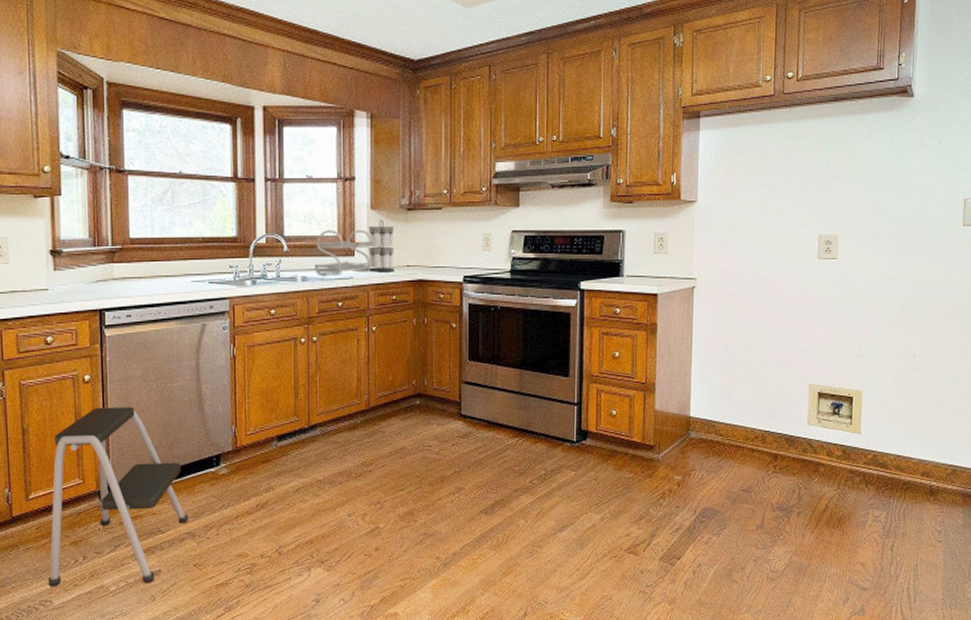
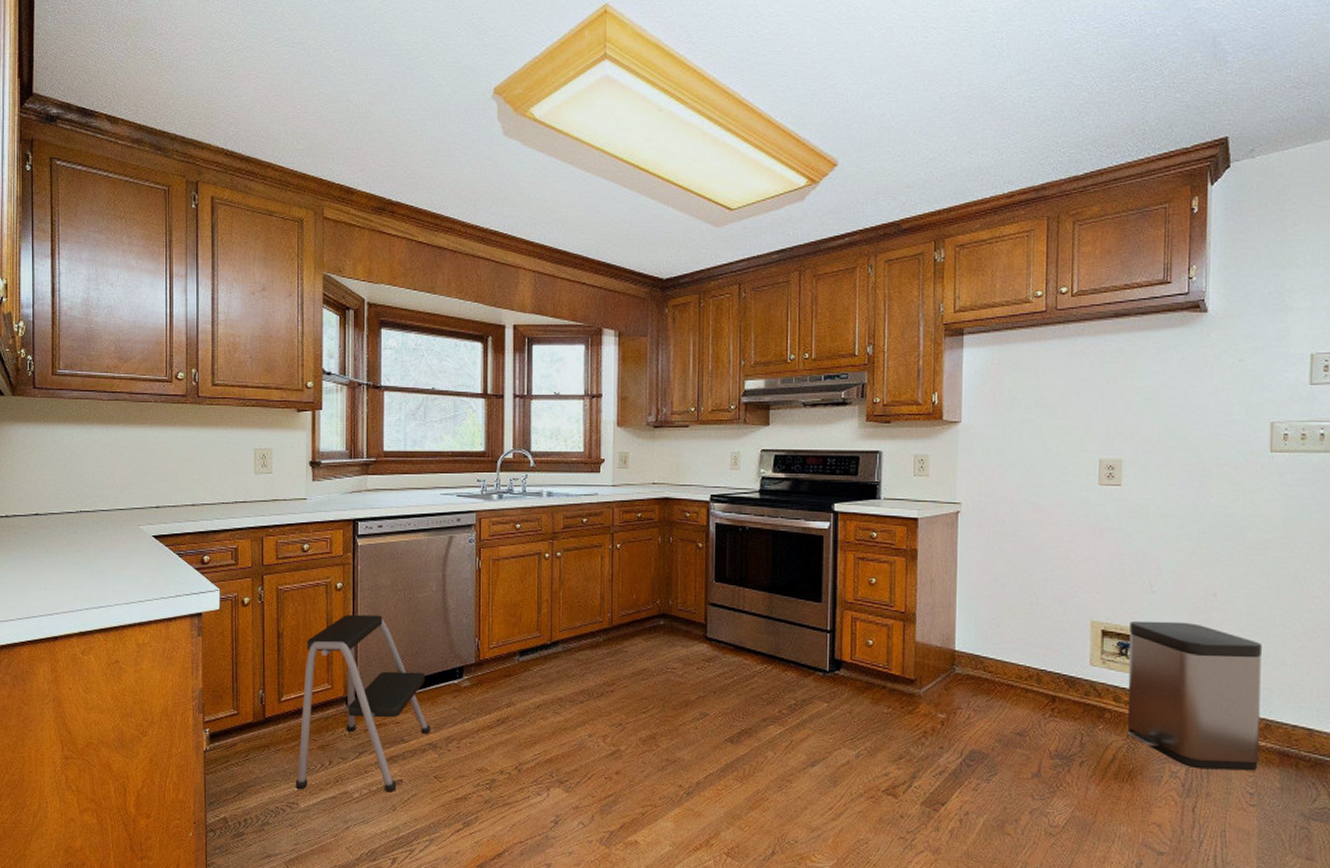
dish rack: present [315,230,374,277] -> none [560,446,620,493]
spice rack: present [368,220,395,272] -> none [614,437,641,490]
pedal bin: none [838,382,951,513] -> present [1127,620,1262,771]

